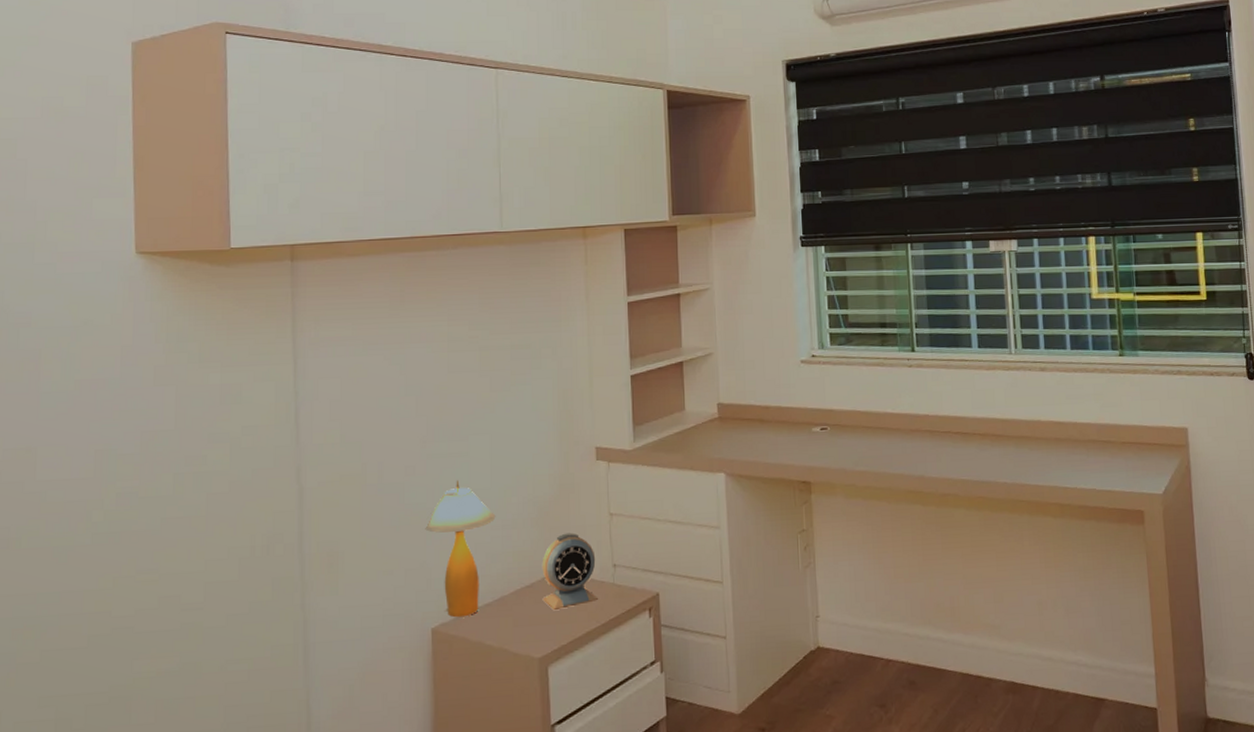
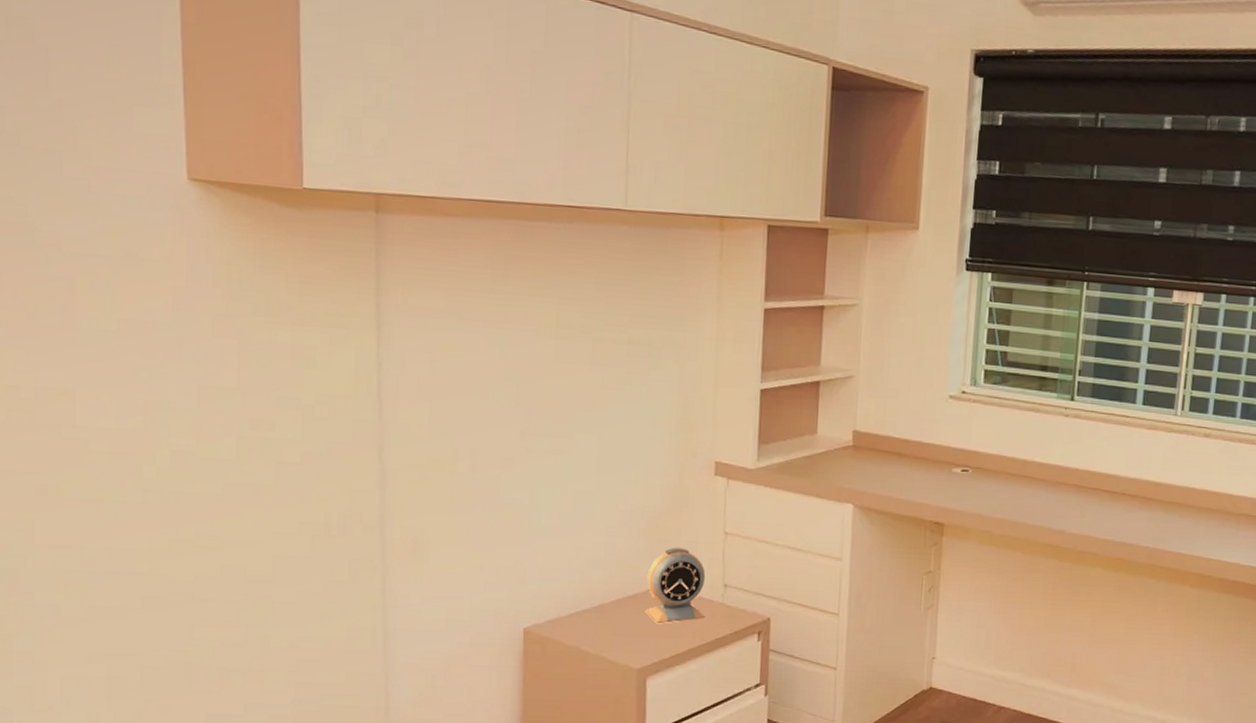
table lamp: present [422,480,496,618] -> none [518,479,600,621]

